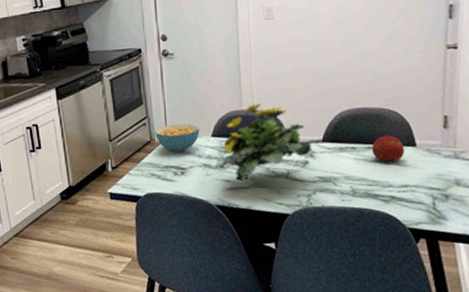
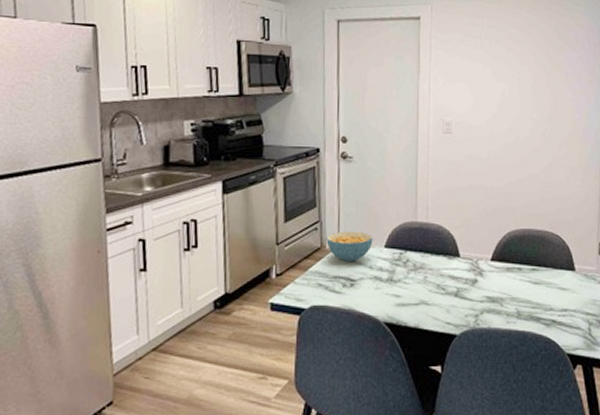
flowering plant: present [220,103,322,181] -> none [391,216,491,296]
fruit: present [371,135,405,162] -> none [536,258,565,285]

